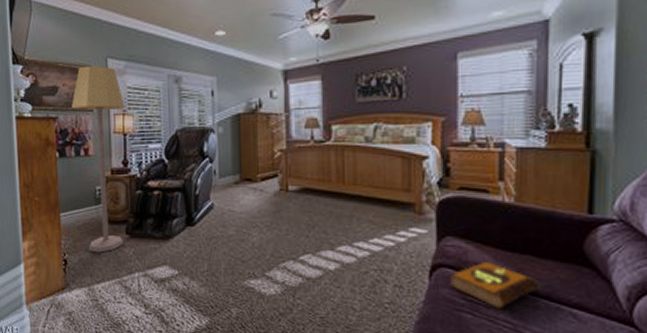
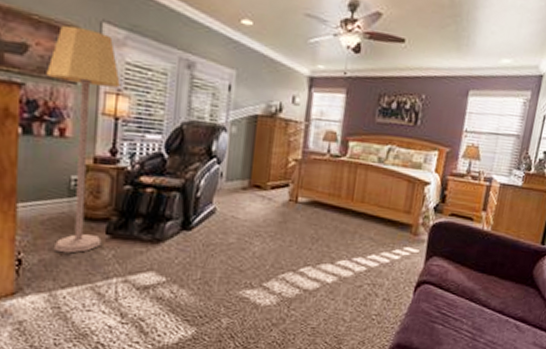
hardback book: present [449,260,539,309] -> none [429,279,497,321]

